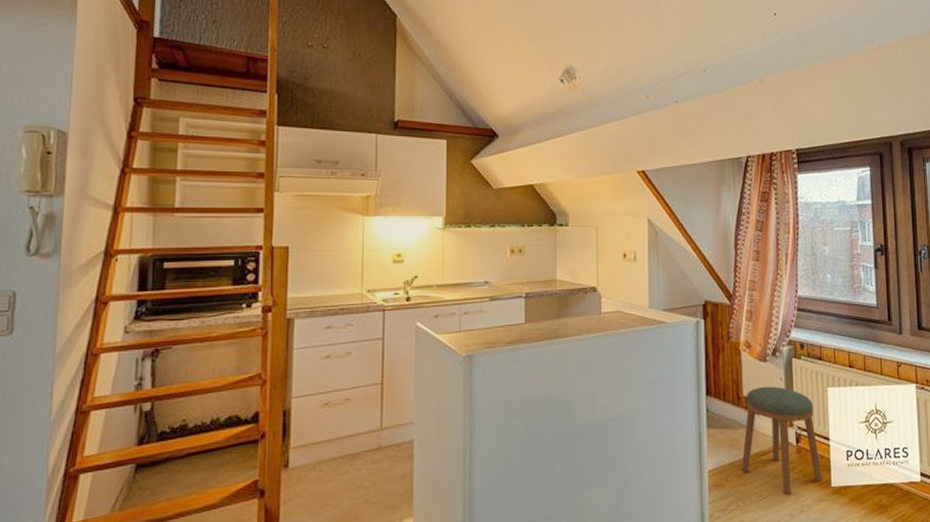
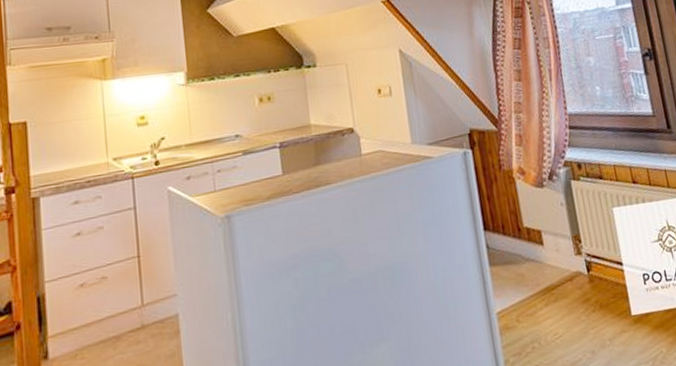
stool: present [741,386,823,496] -> none [526,212,622,331]

